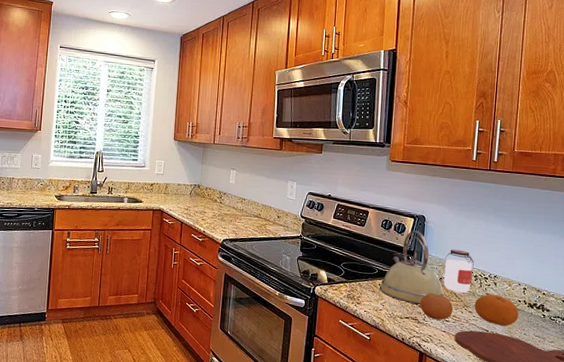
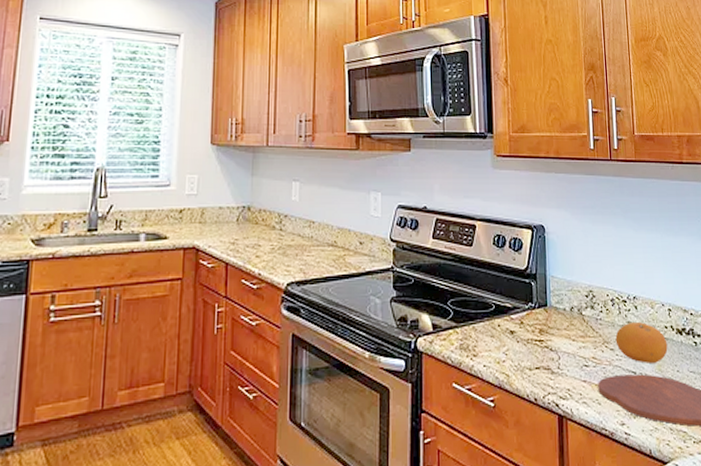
kettle: present [380,230,445,304] -> none [500,246,579,347]
fruit: present [419,292,453,320] -> none [550,328,592,366]
jar: present [443,249,474,293] -> none [573,266,609,324]

